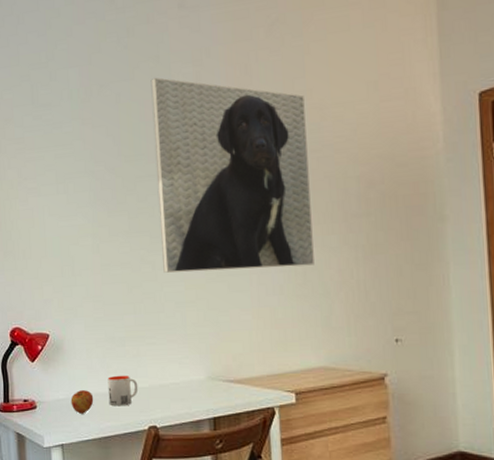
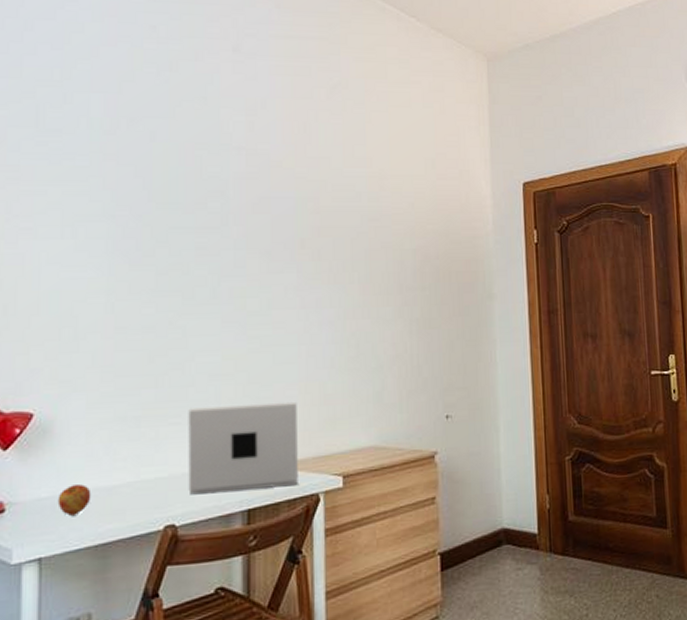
mug: present [107,375,138,407] -> none [112,463,154,504]
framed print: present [150,77,314,273] -> none [195,120,368,341]
laptop: none [161,325,255,403] -> present [188,401,298,495]

